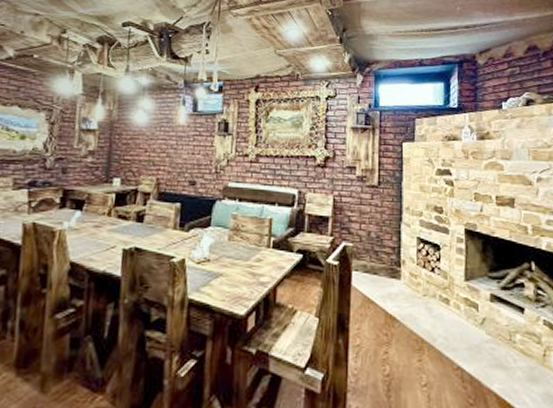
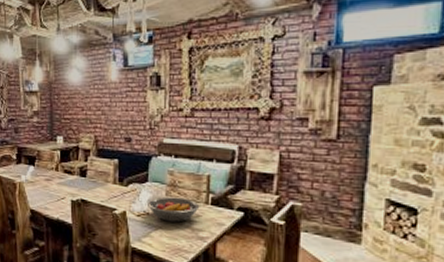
fruit bowl: none [209,241,262,268] -> present [148,196,200,222]

